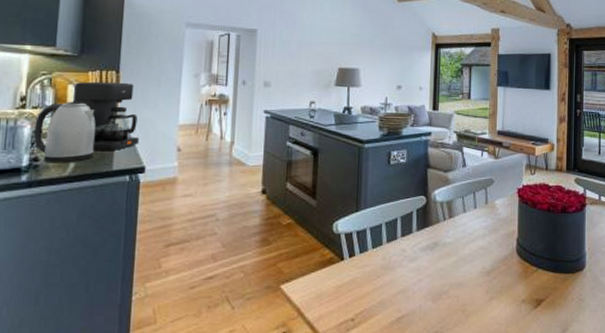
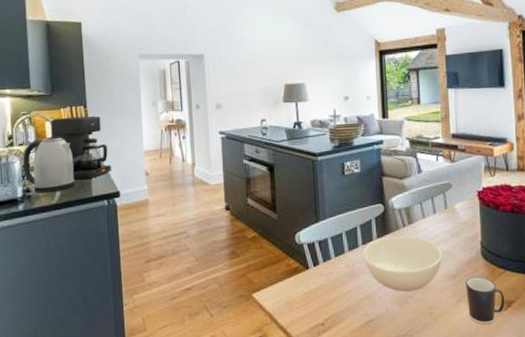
bowl: none [400,229,480,287] -> present [362,235,443,292]
mug: none [499,274,536,323] -> present [465,277,505,325]

